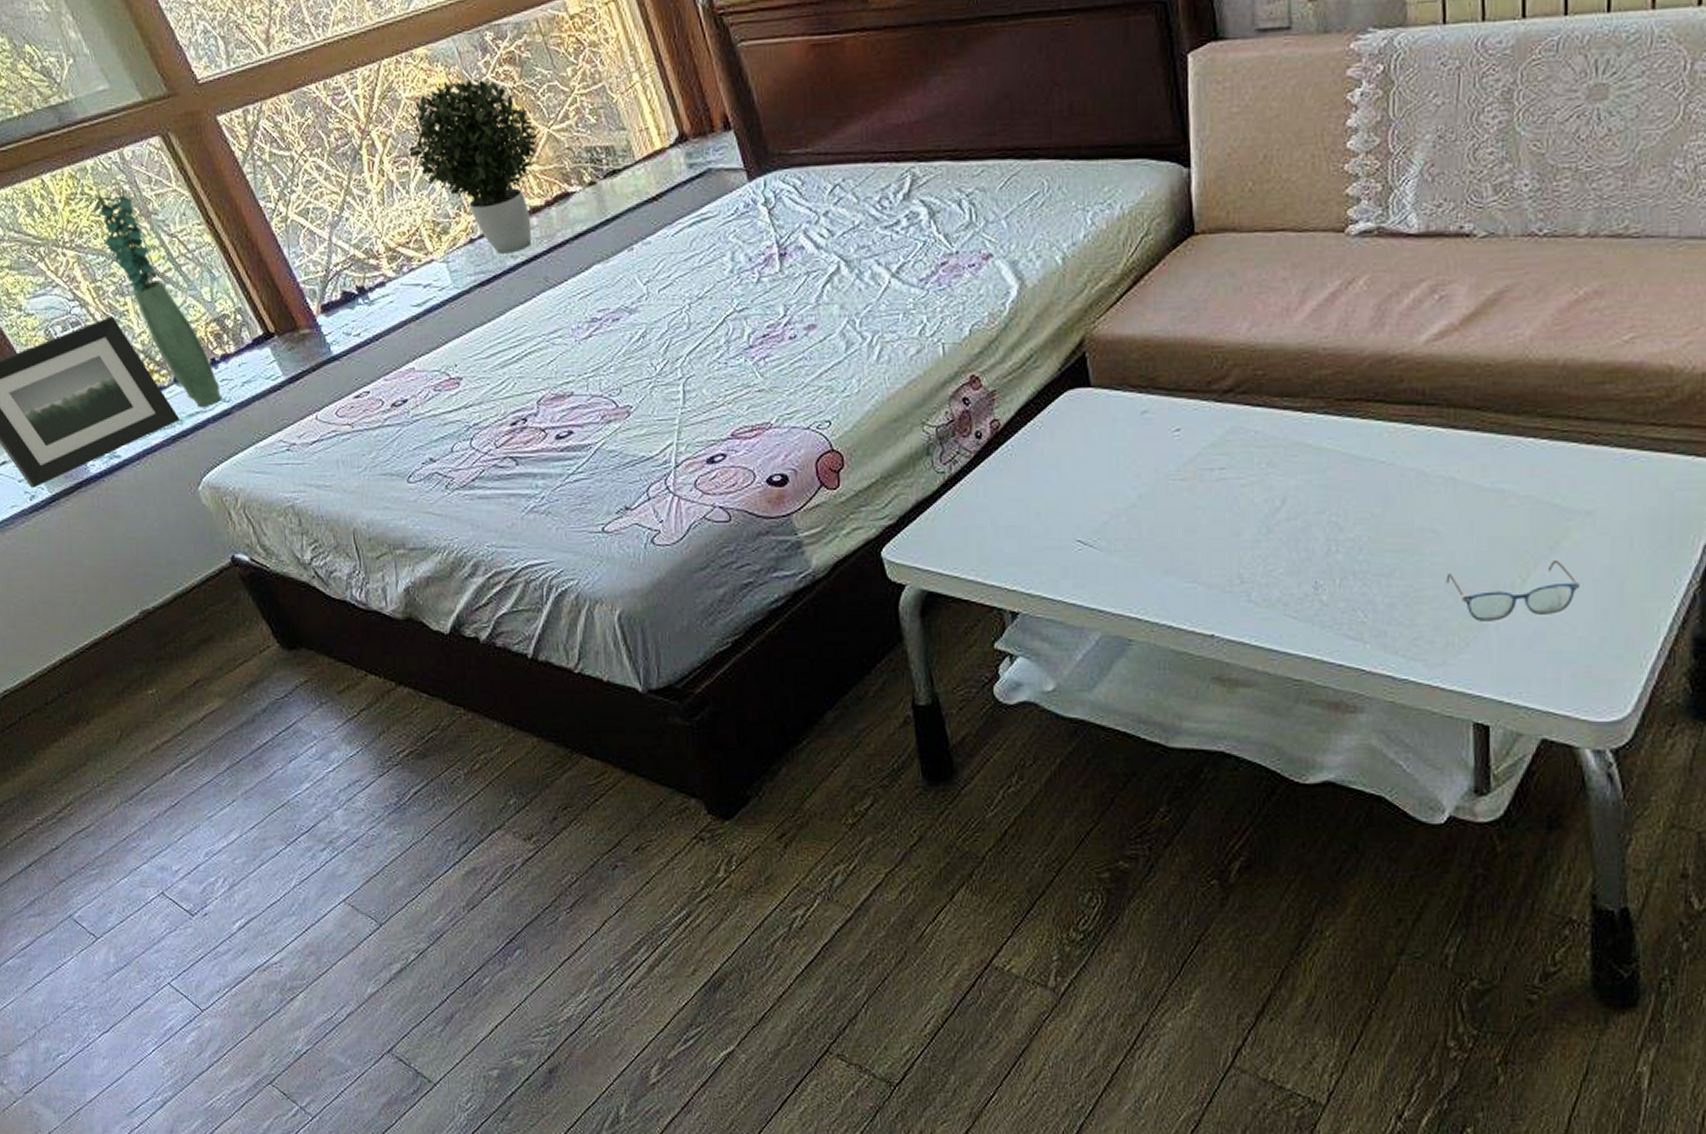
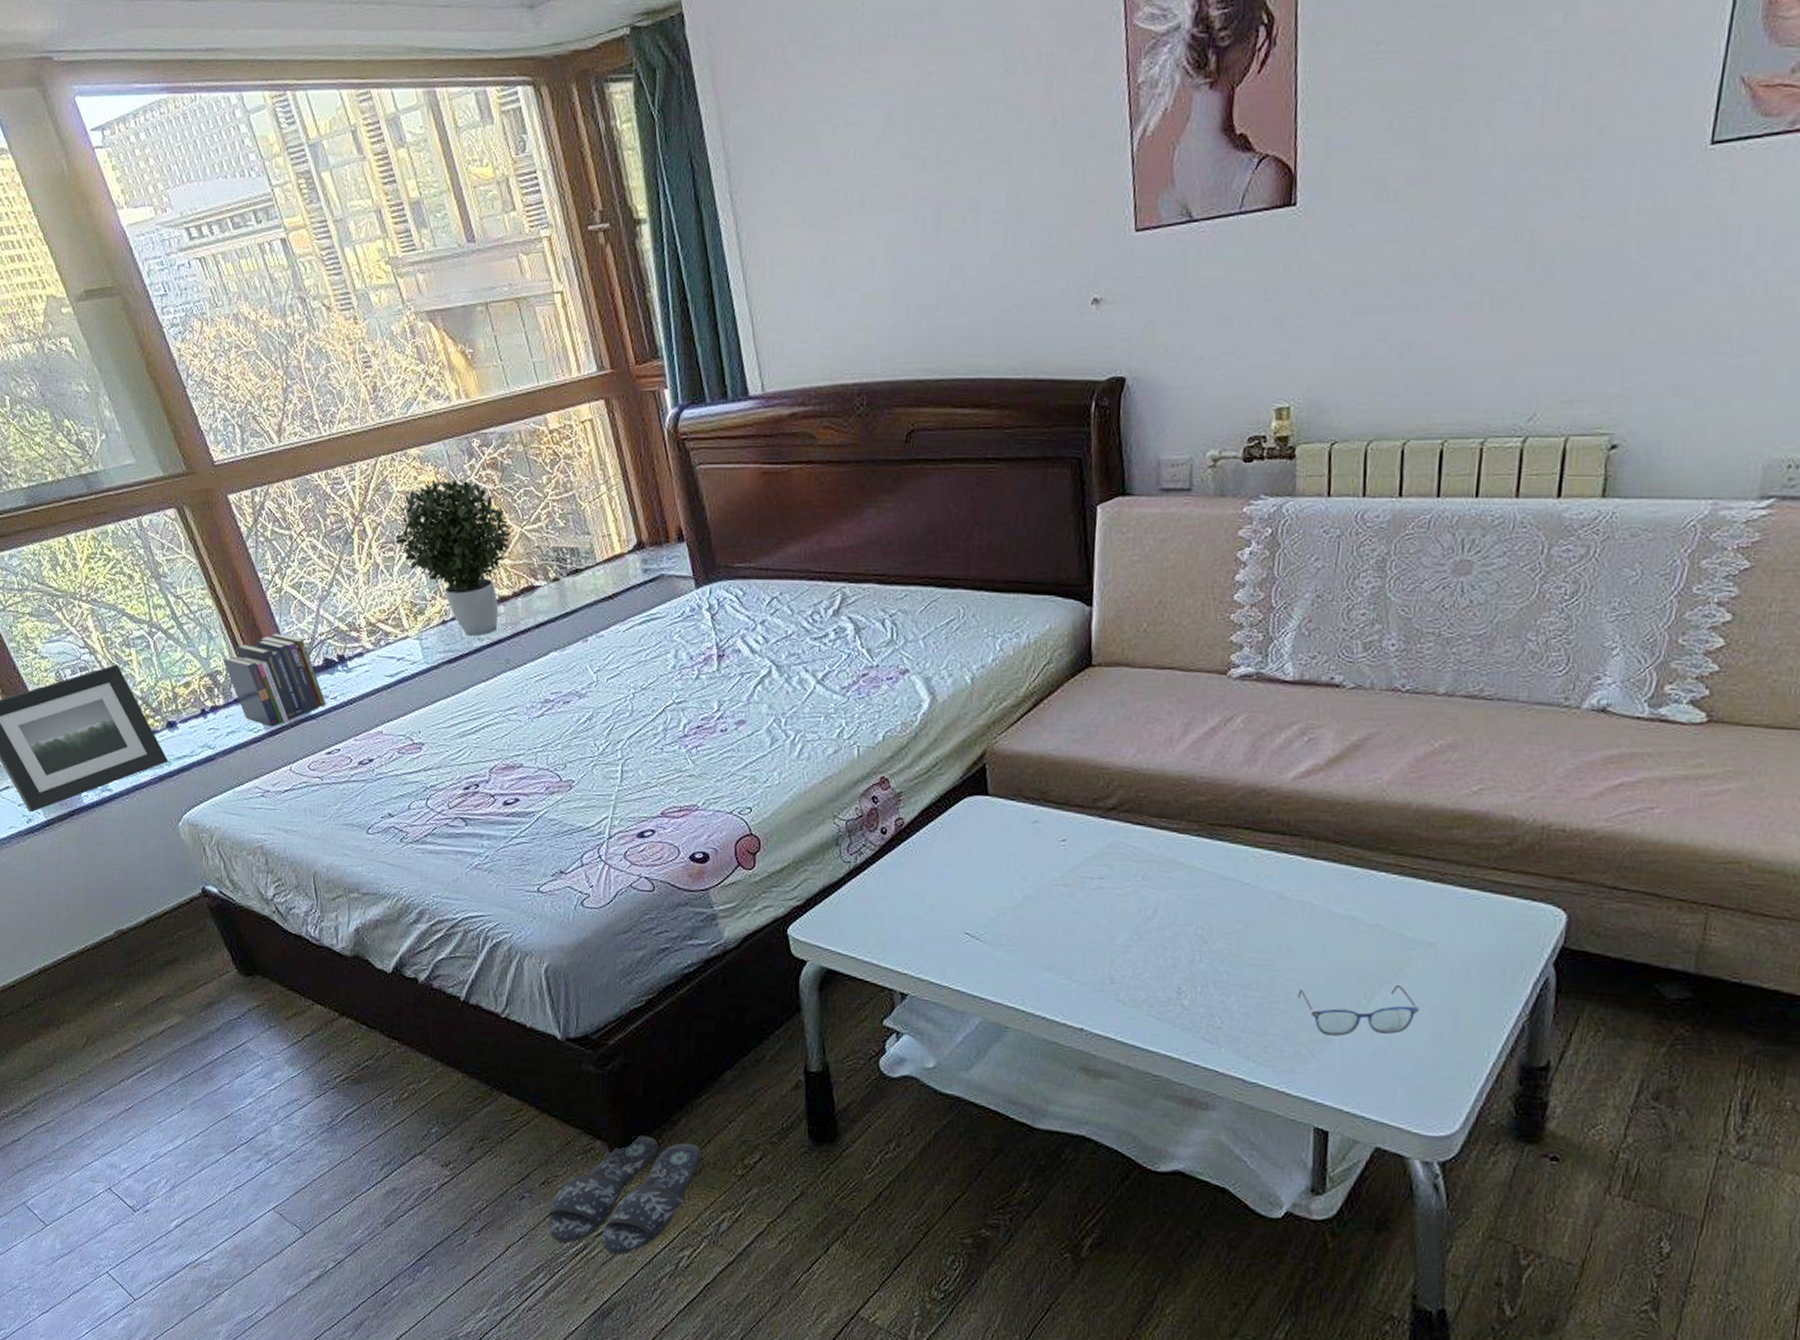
vase: present [94,187,221,407] -> none [111,549,207,751]
books: none [228,267,349,372] -> present [222,633,326,727]
slippers: none [644,789,808,920] -> present [548,1135,703,1254]

